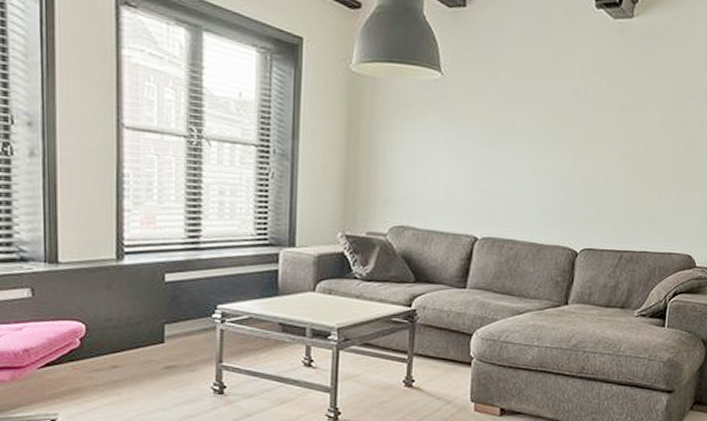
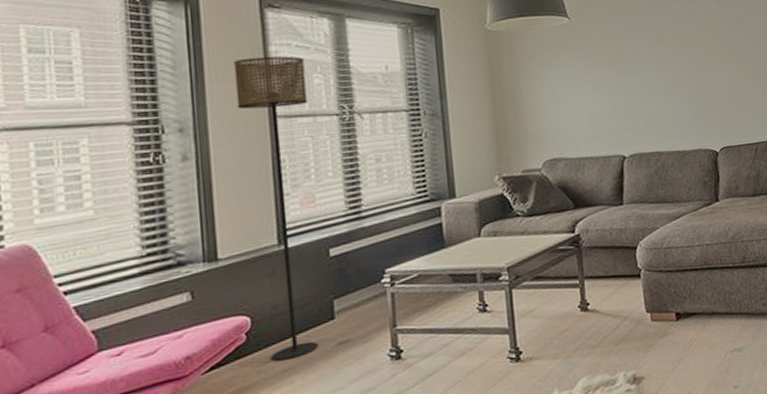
floor lamp: none [85,57,156,372] -> present [233,56,319,361]

